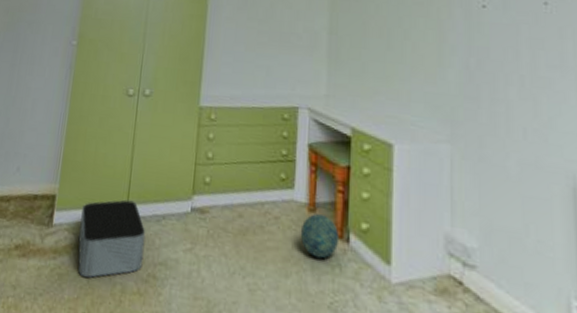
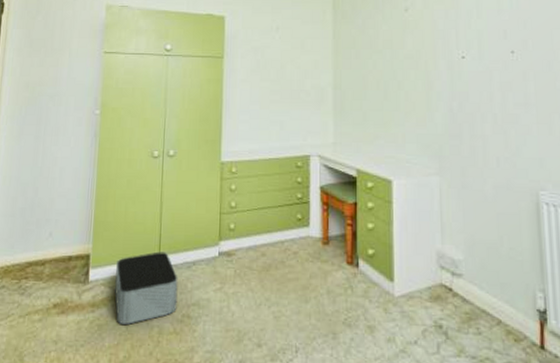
ball: present [300,214,340,259] -> none [316,246,350,283]

